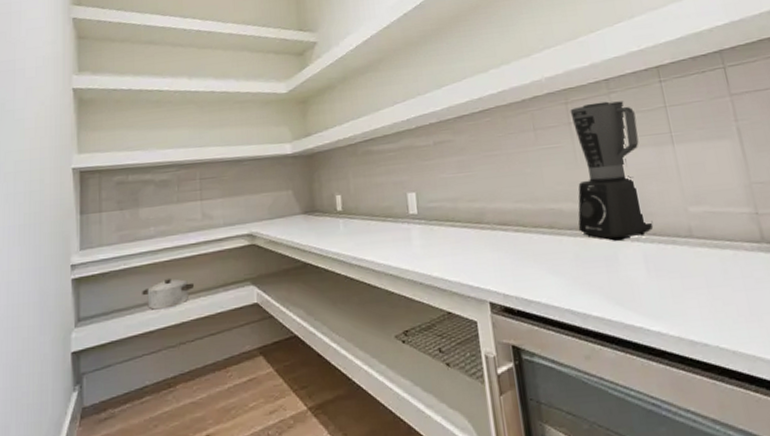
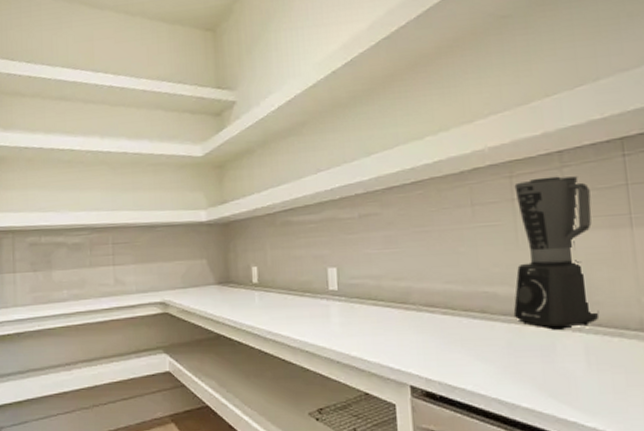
cooking pot: present [142,277,195,310] -> none [56,341,107,372]

